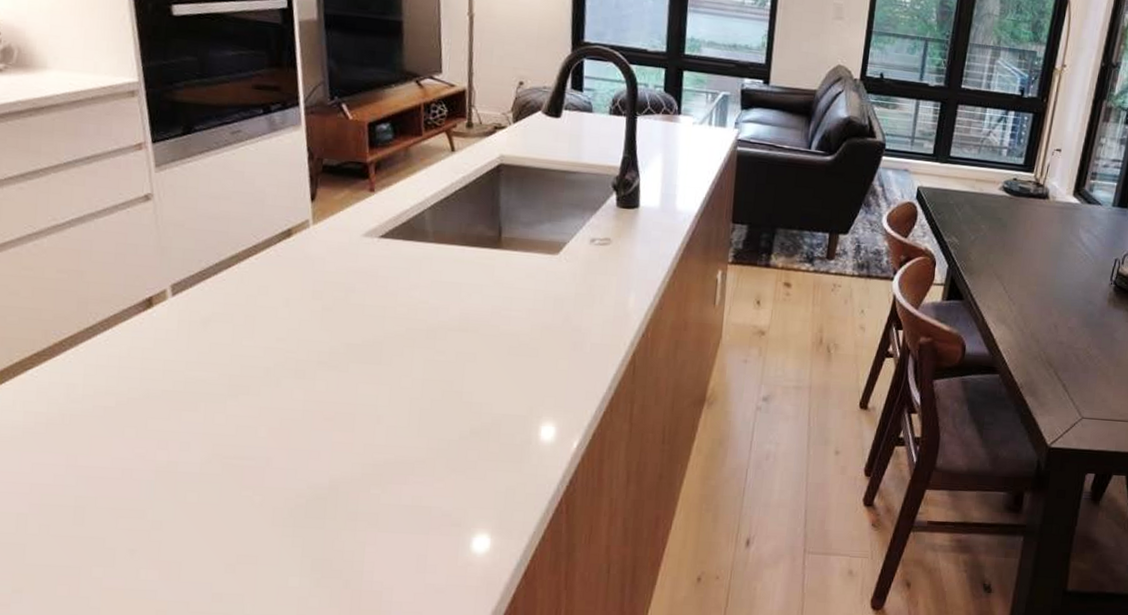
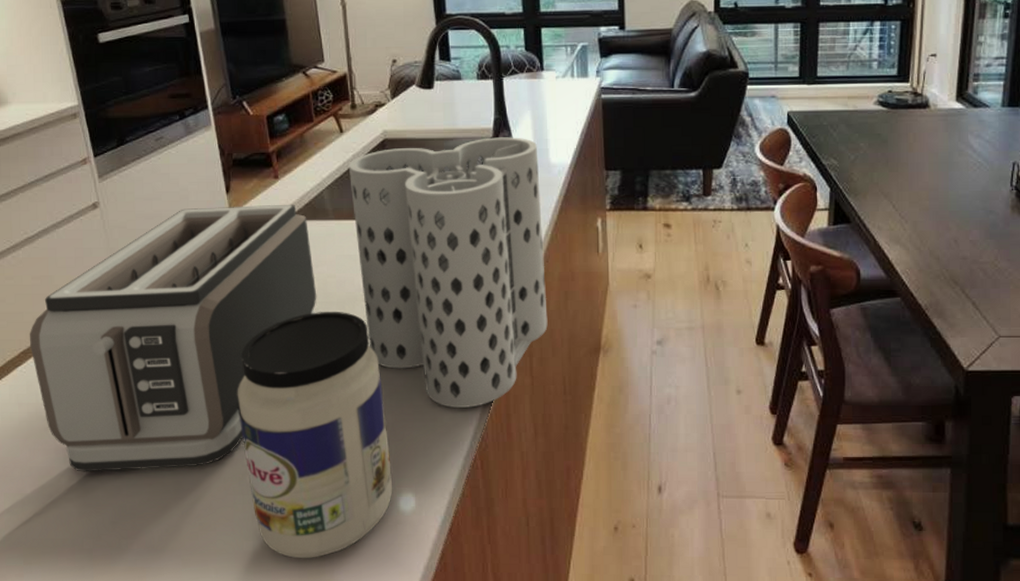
toaster: none [46,212,405,494] -> present [29,204,317,472]
jar: none [298,338,468,597] -> present [237,311,393,558]
utensil holder: none [456,174,665,451] -> present [348,137,548,408]

